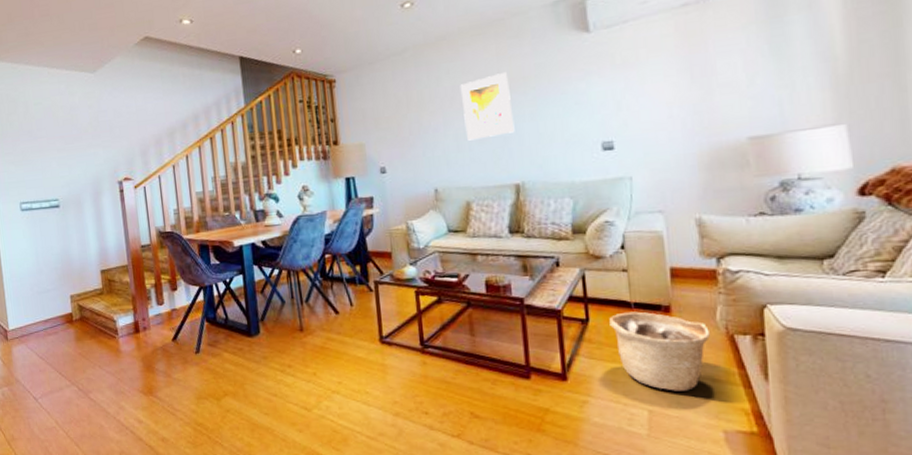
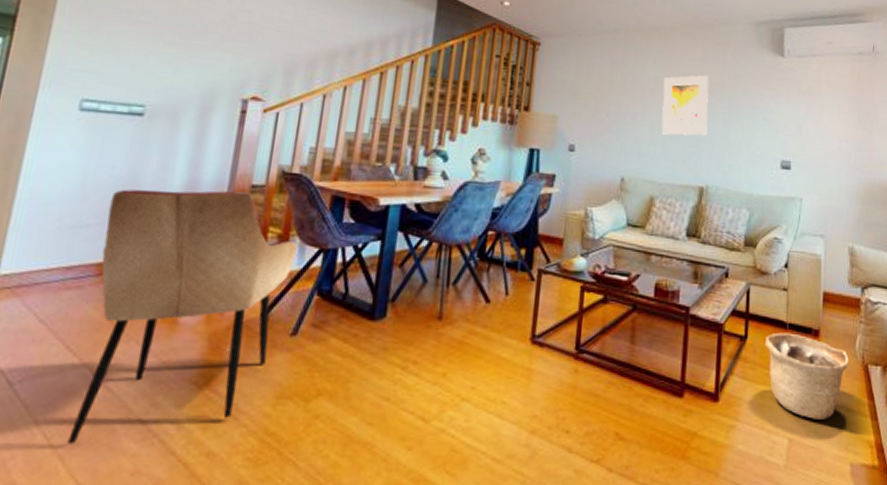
armchair: none [56,251,185,436] -> present [67,189,298,444]

